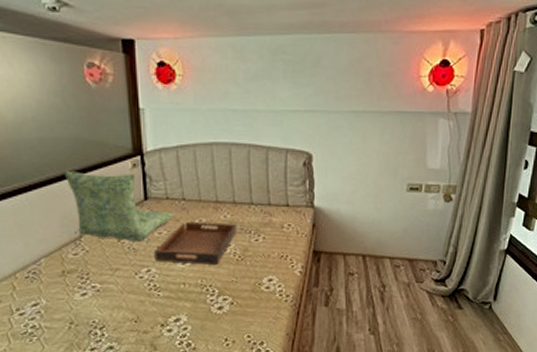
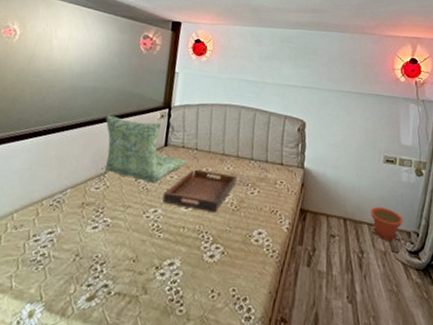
plant pot: none [392,238,429,272] -> present [370,206,404,241]

